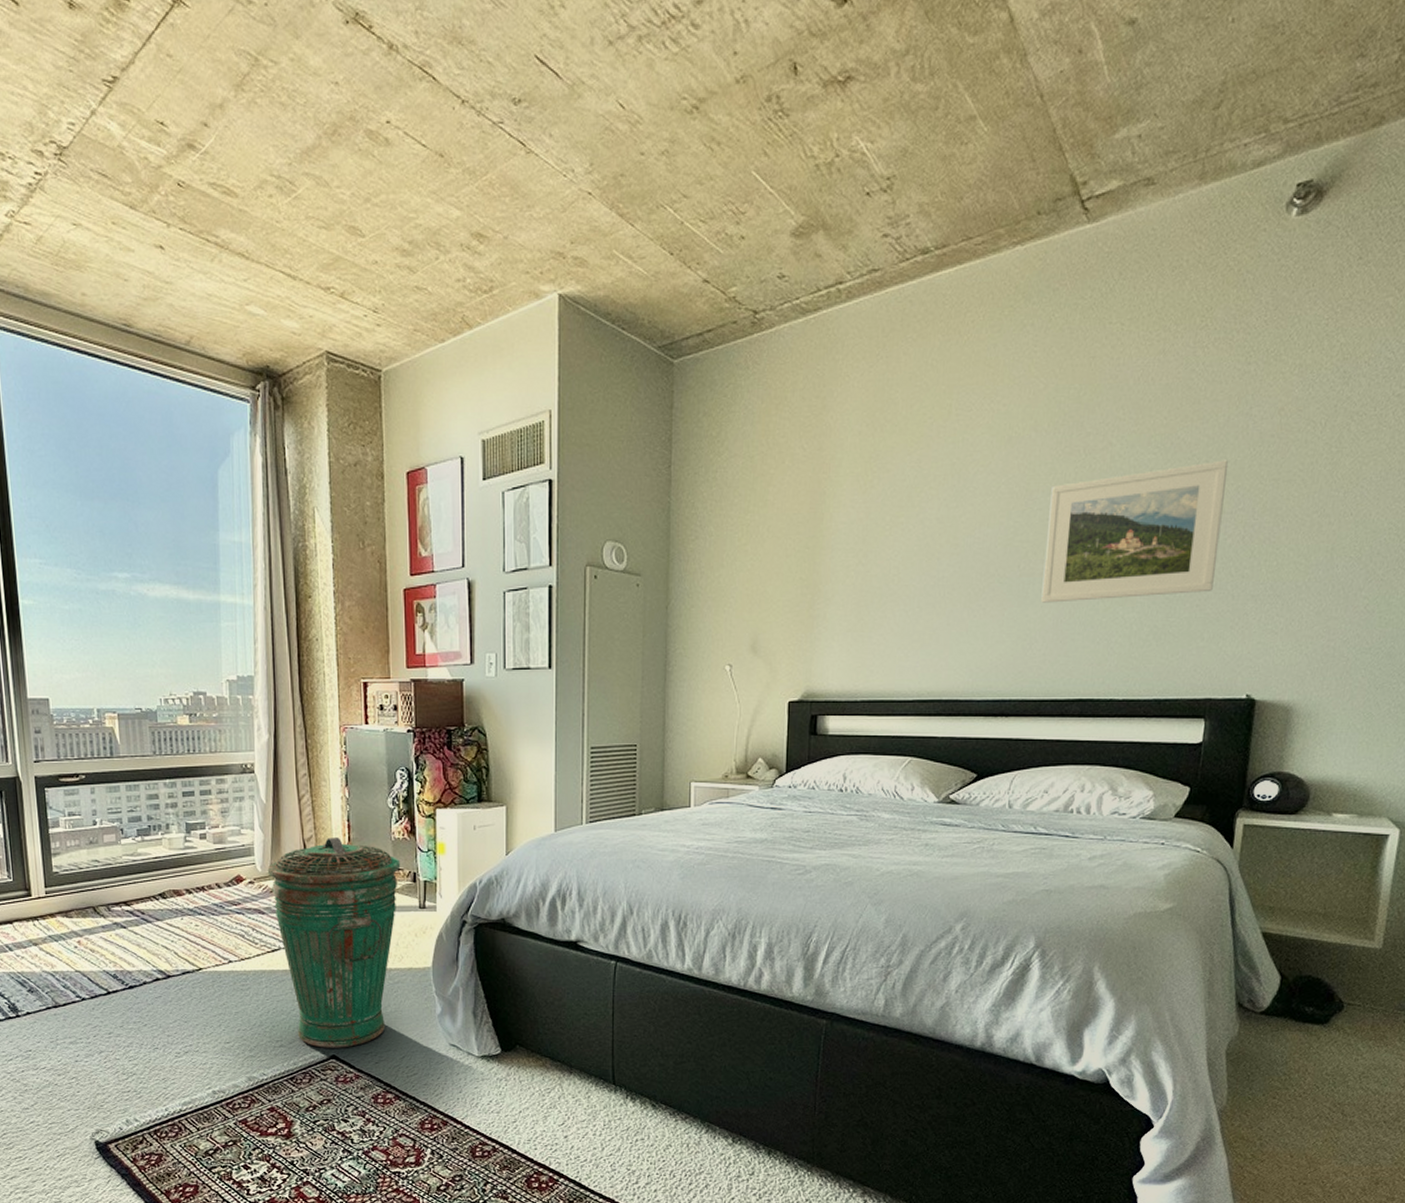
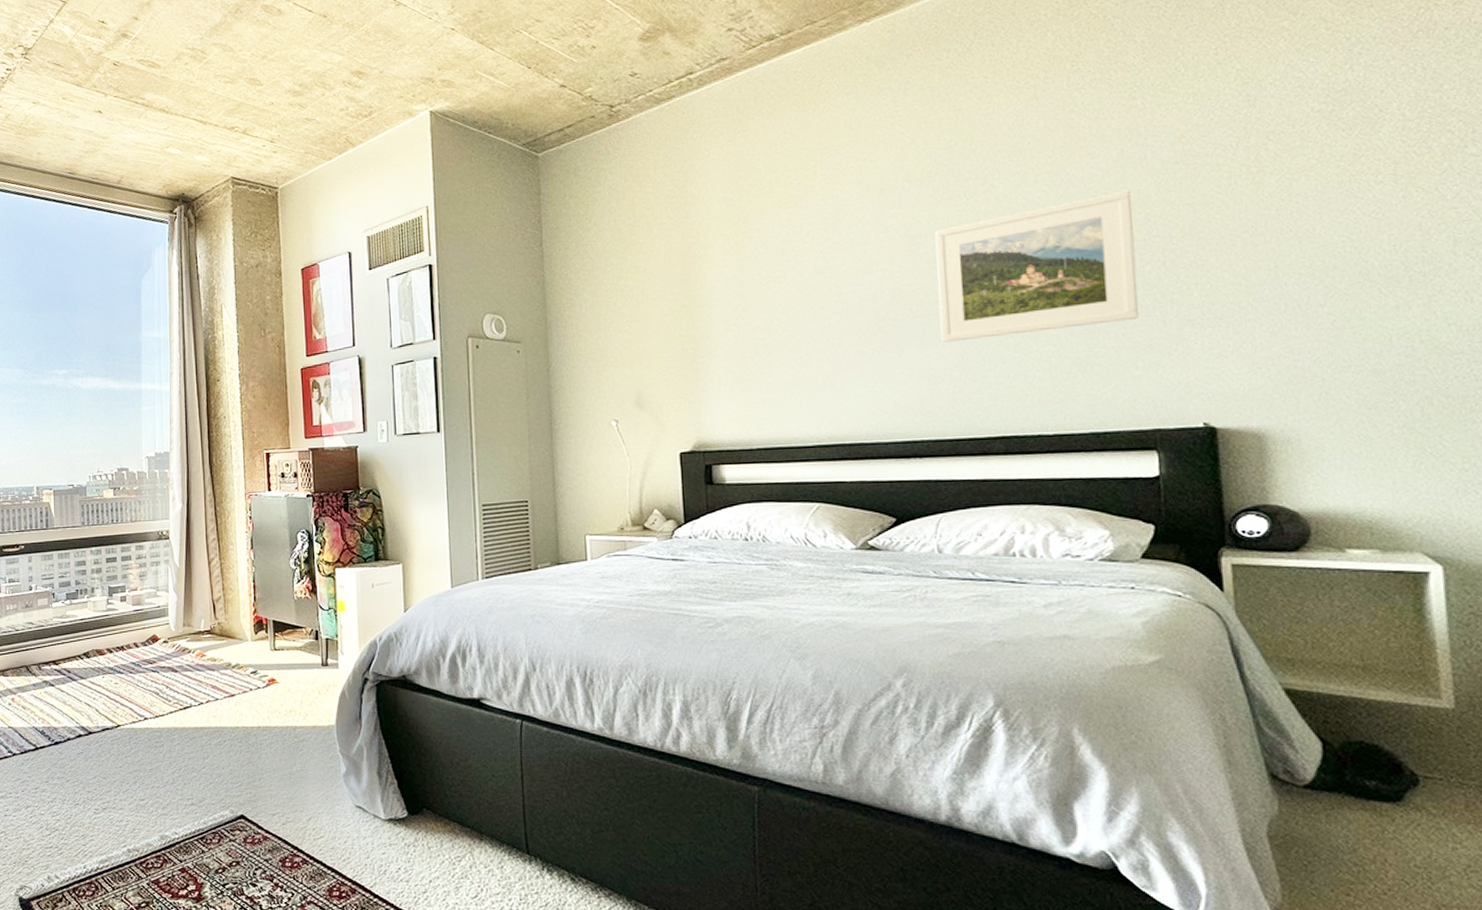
trash can: present [267,838,401,1048] -> none [180,598,303,808]

